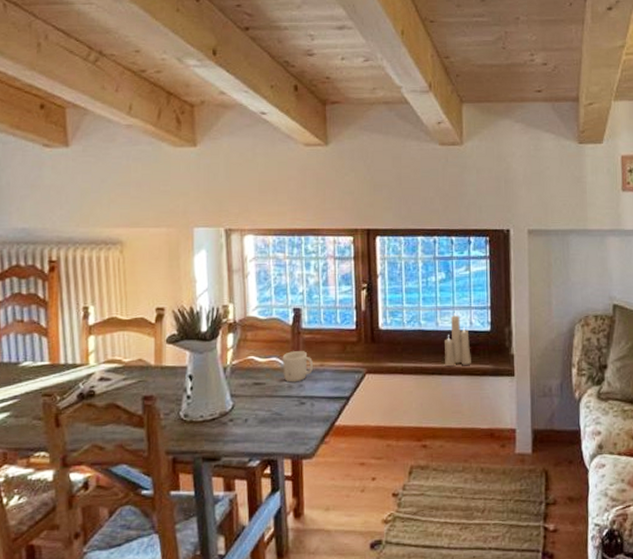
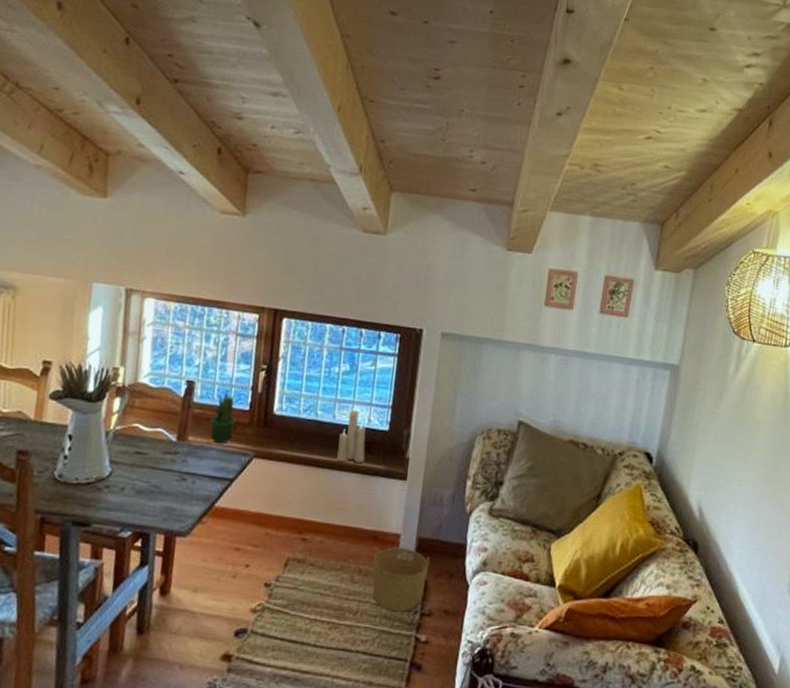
mug: present [282,351,314,383] -> none [167,424,201,457]
planter: none [320,313,345,365] -> present [210,390,236,444]
basket: none [492,442,547,505] -> present [372,547,430,612]

